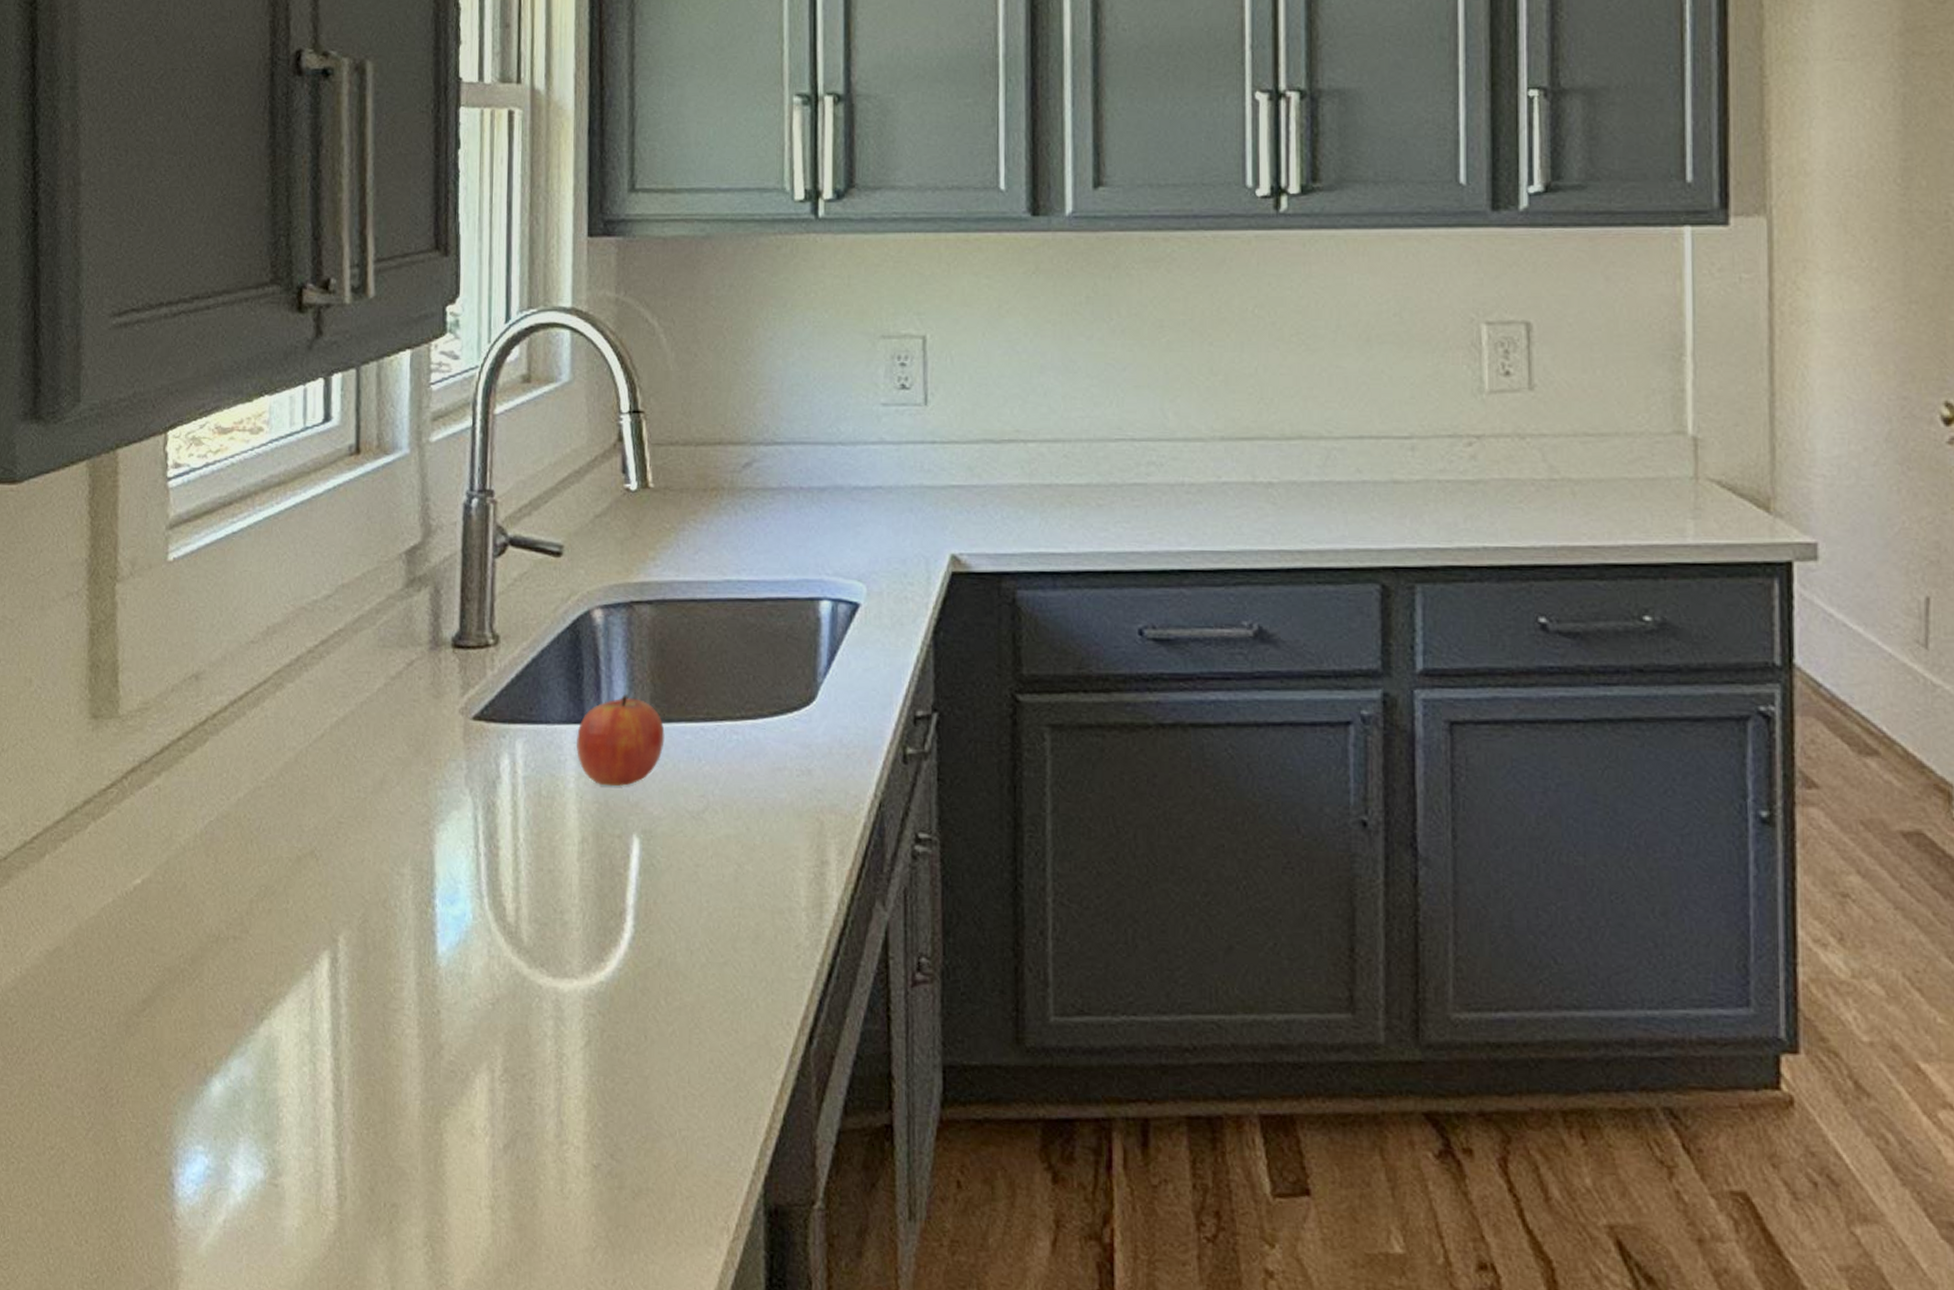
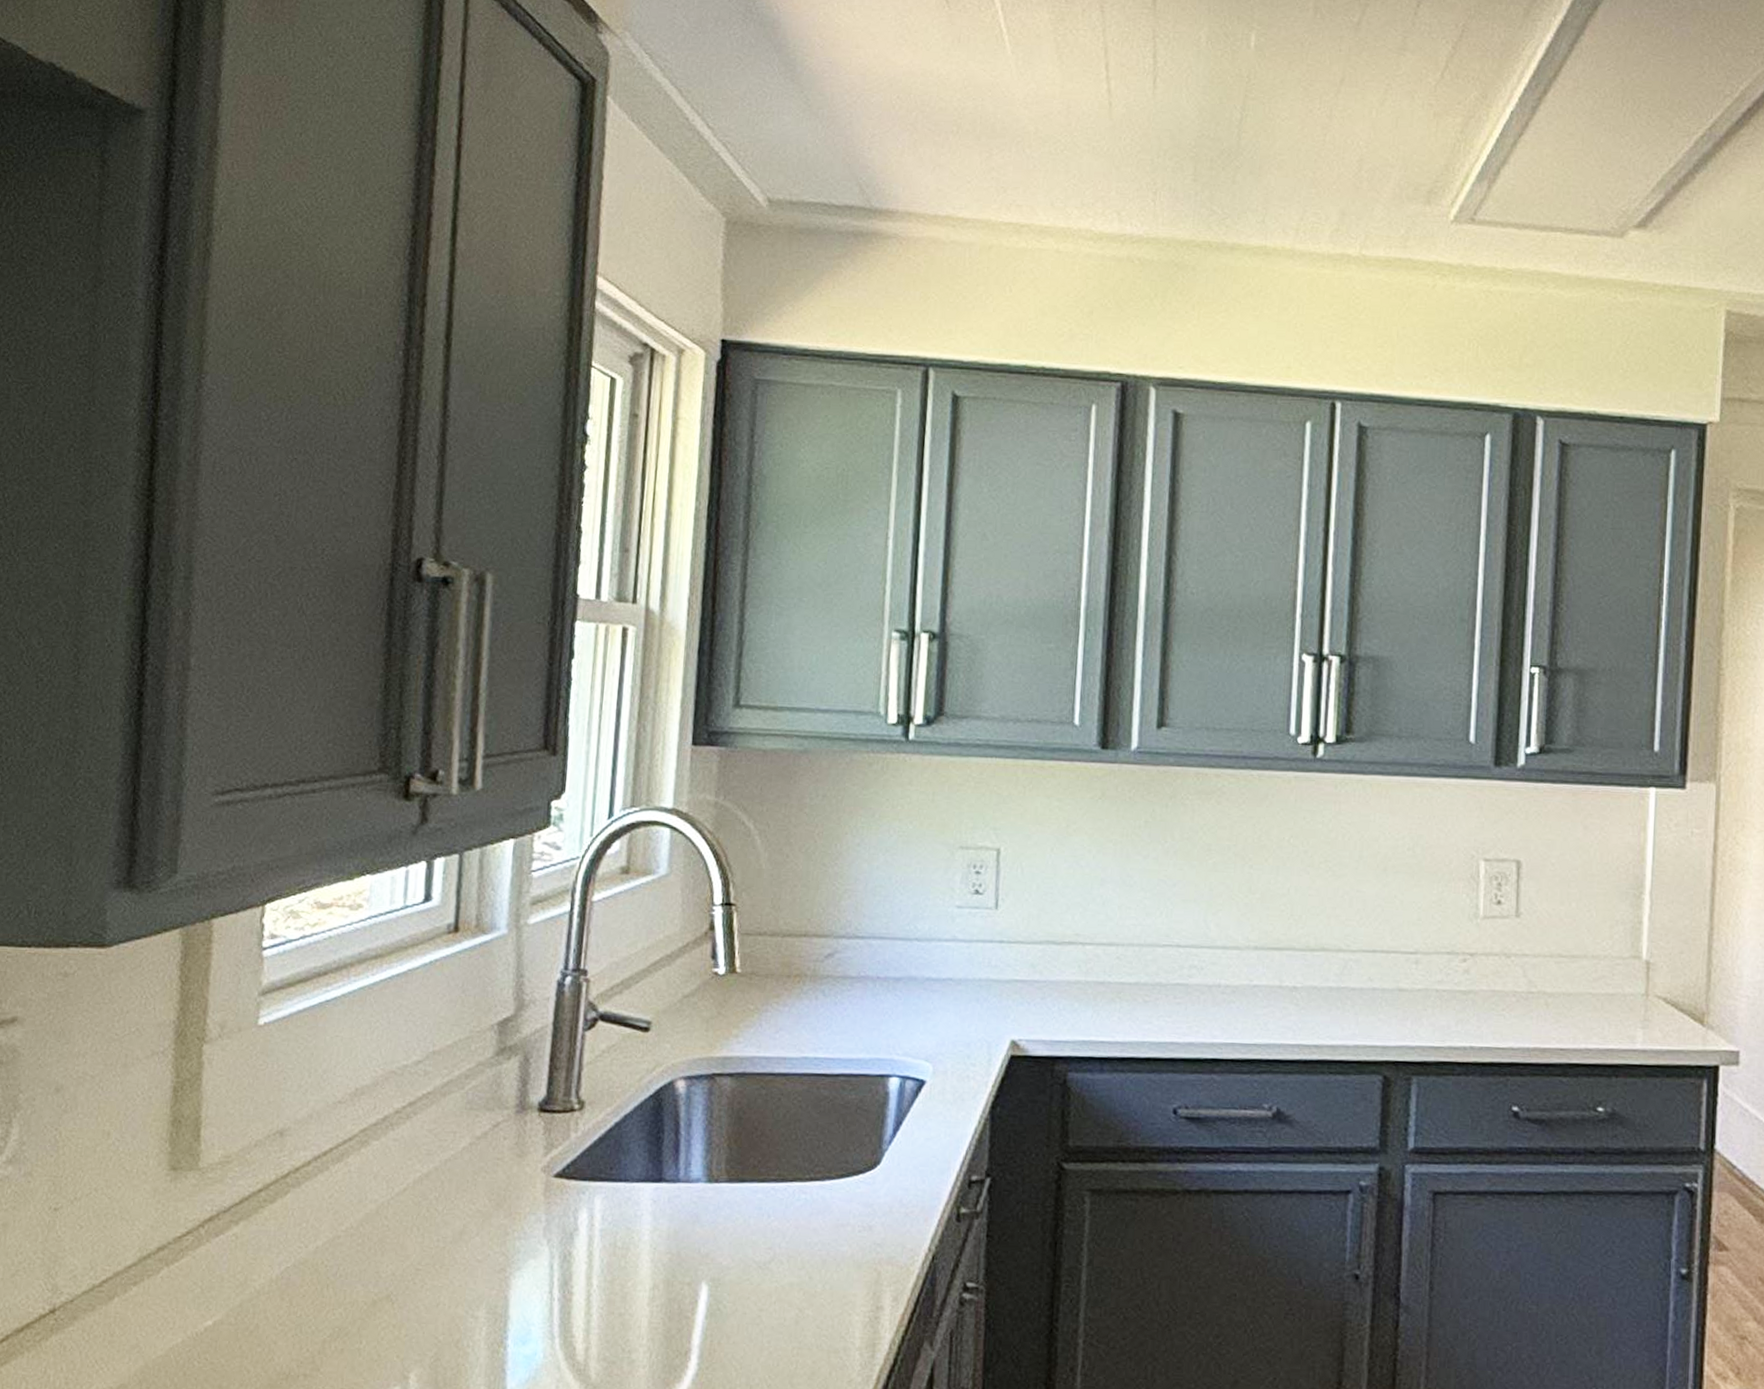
fruit: present [577,694,665,787] -> none [653,1157,738,1239]

